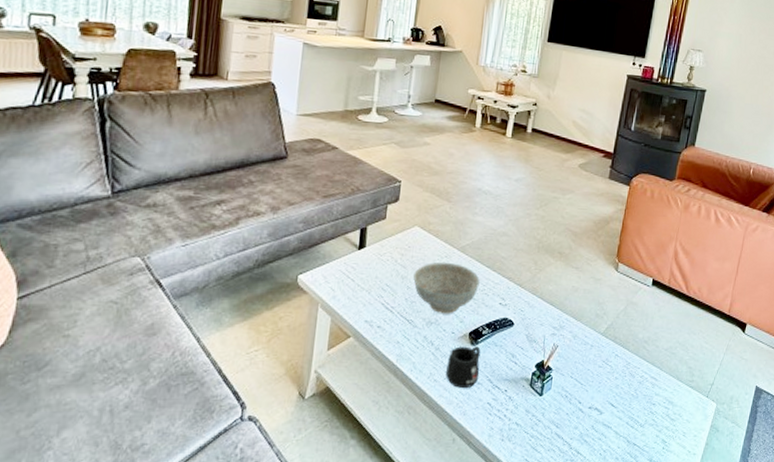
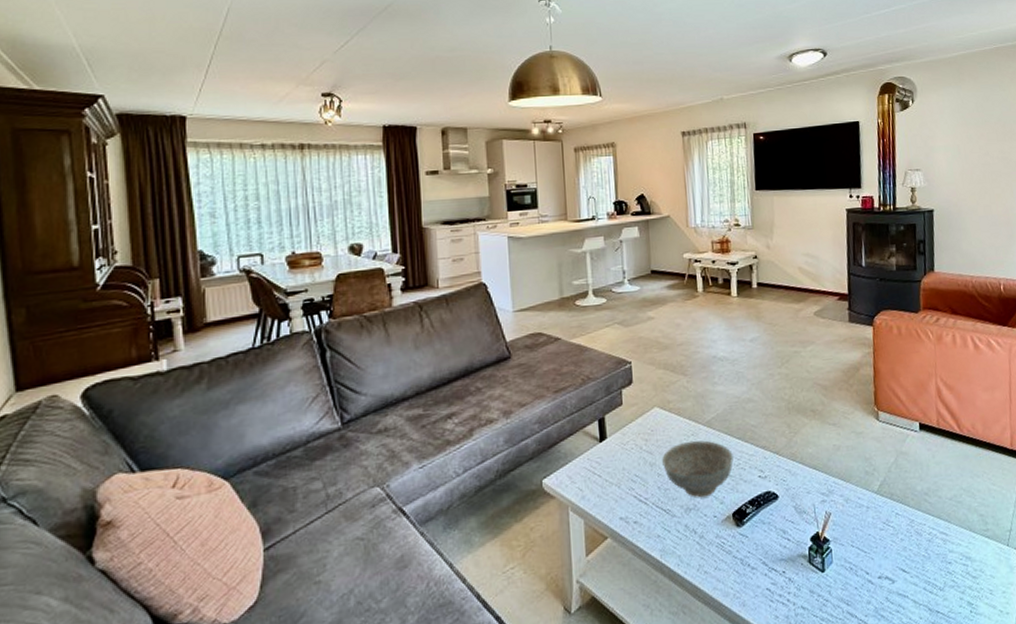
mug: present [446,346,481,389] -> none [714,527,752,577]

